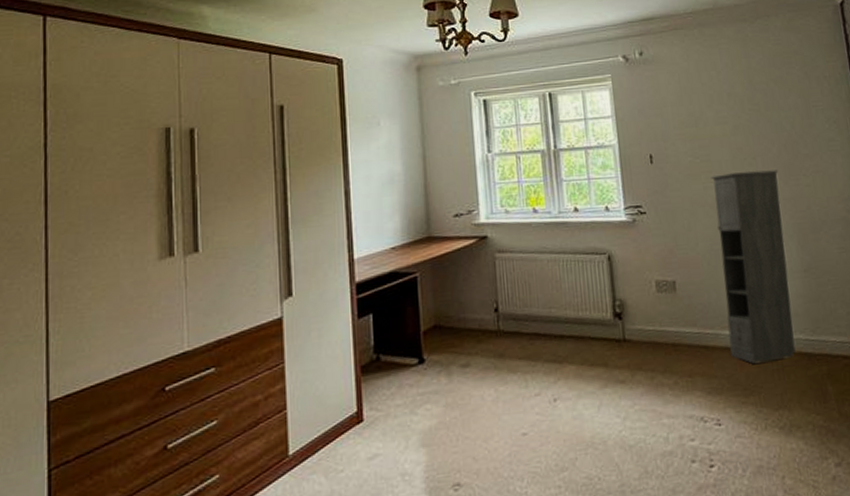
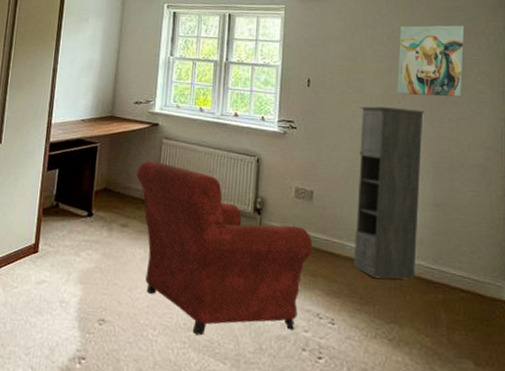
armchair: none [470,281,685,475] -> present [136,161,313,336]
wall art: none [739,70,812,156] -> present [397,25,465,97]

